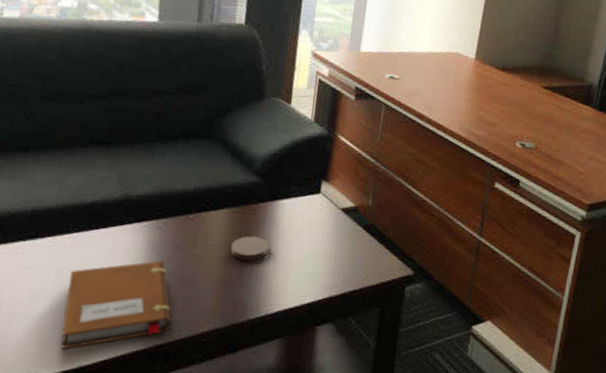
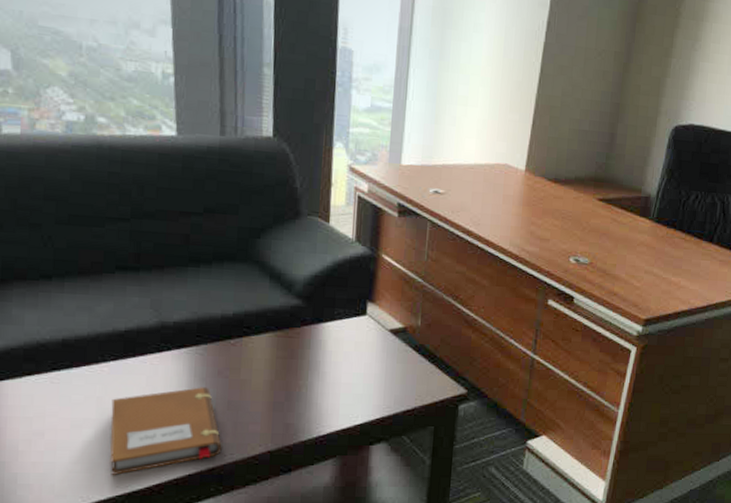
coaster: present [230,236,269,260] -> none [276,359,317,384]

